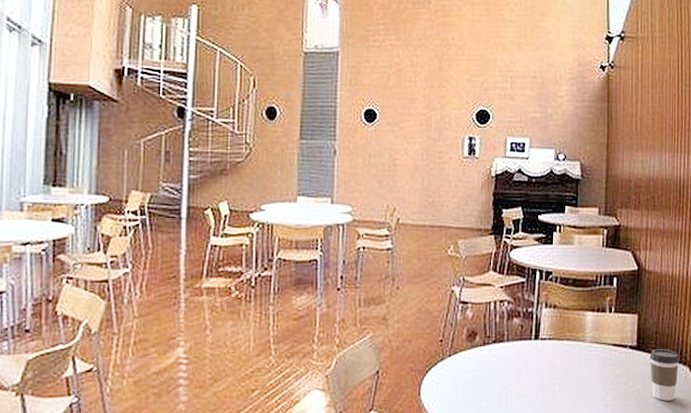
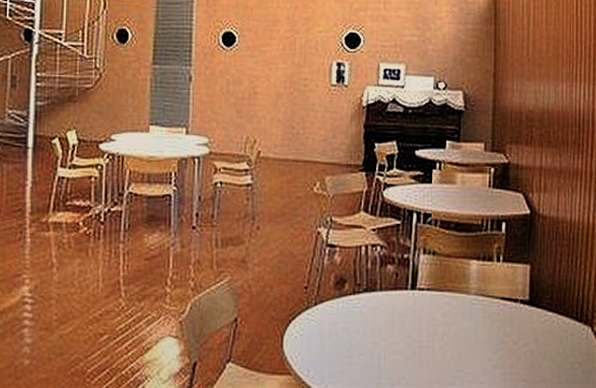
coffee cup: present [649,349,679,401] -> none [544,305,579,365]

